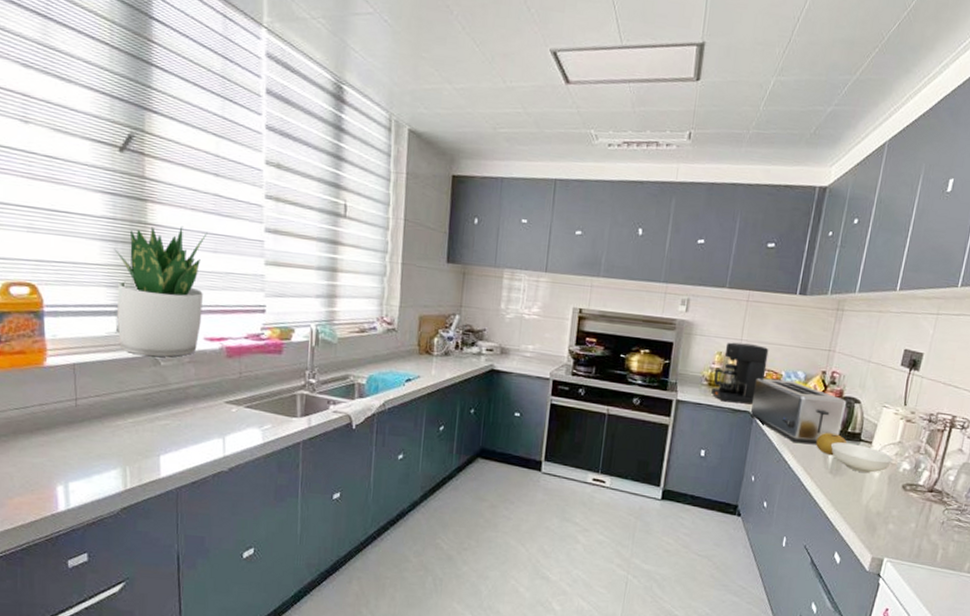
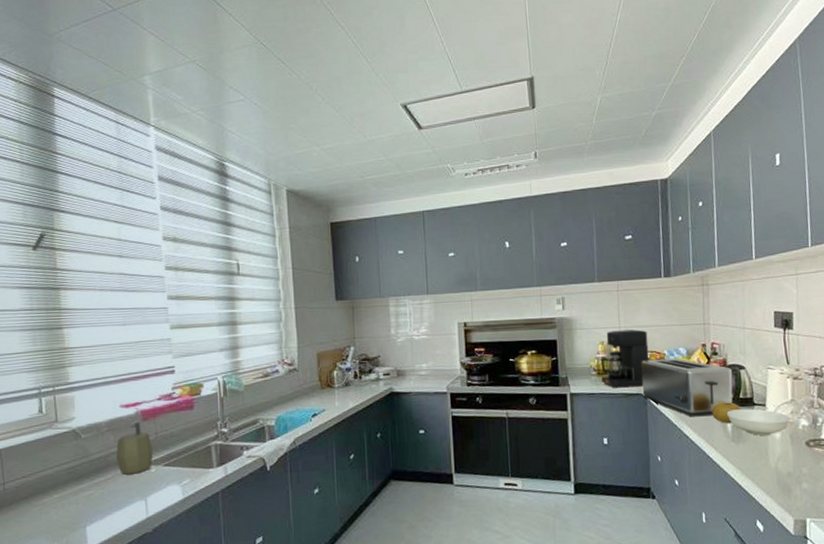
planter: present [114,226,208,357] -> none [32,306,117,432]
soap dispenser: none [196,357,236,411] -> present [116,421,153,475]

